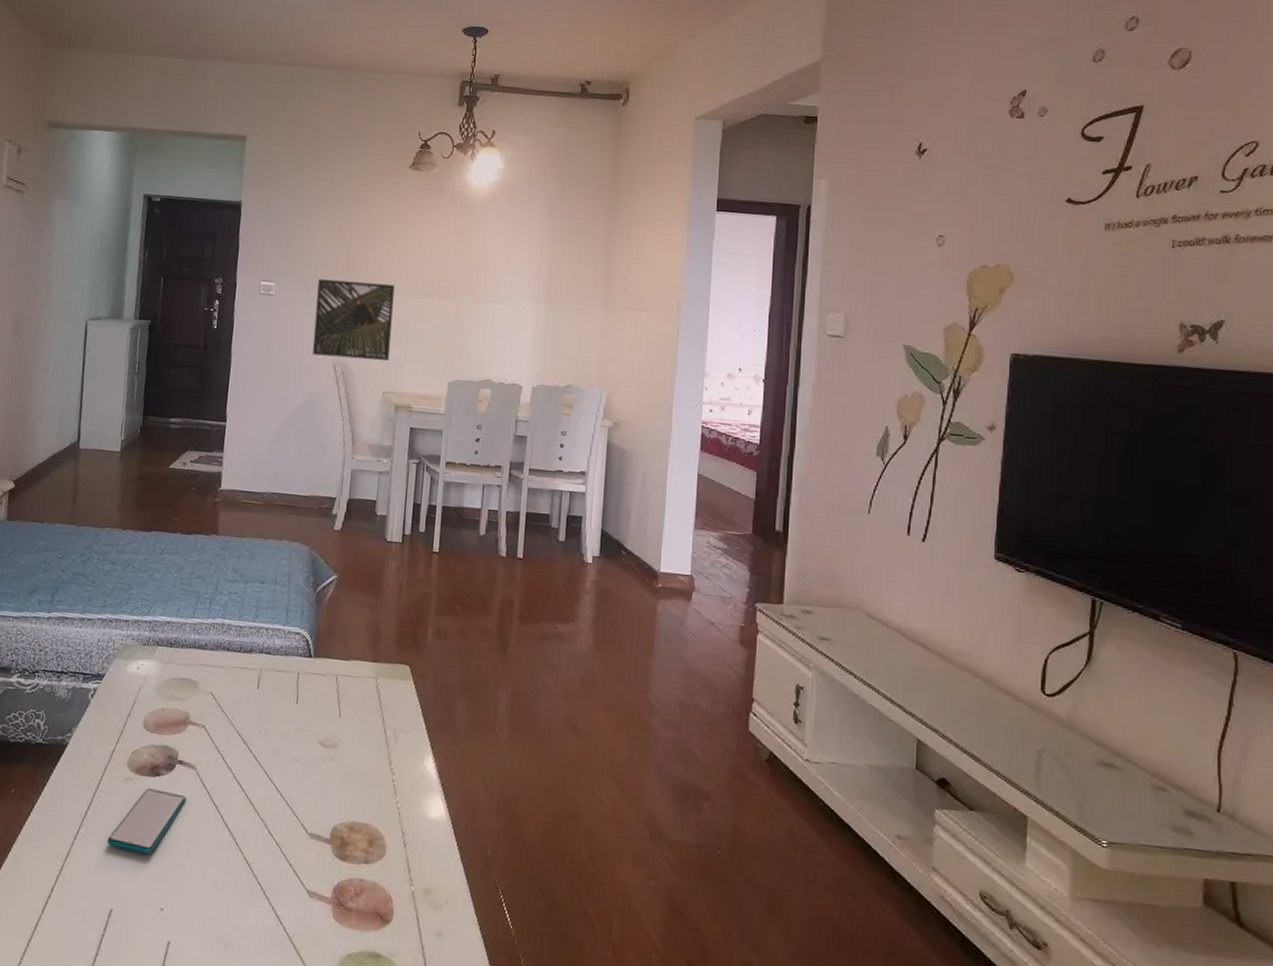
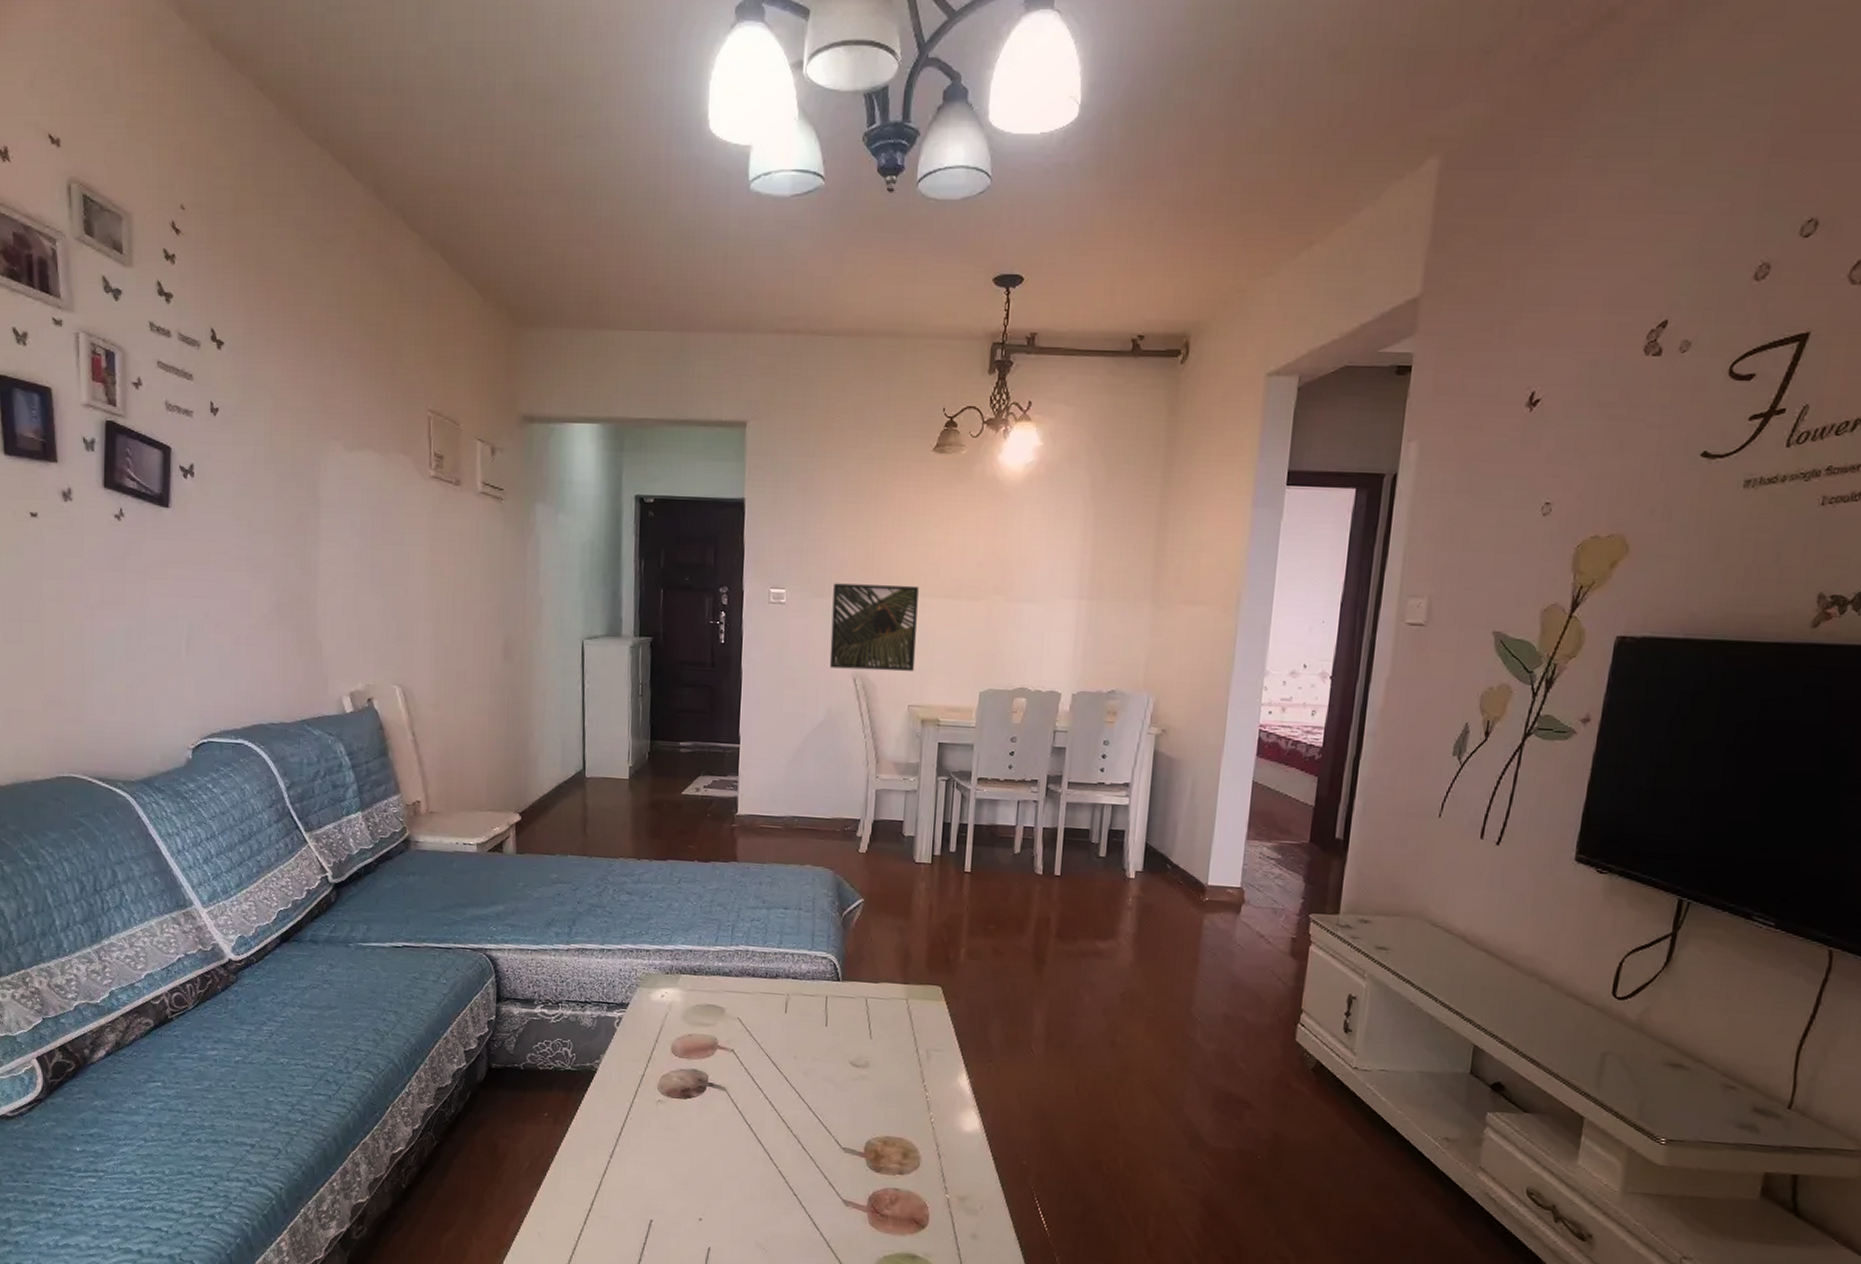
smartphone: present [106,788,186,854] -> none [642,1110,719,1170]

